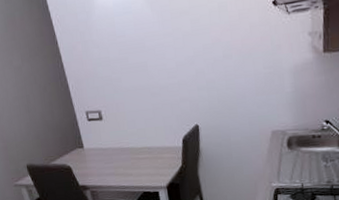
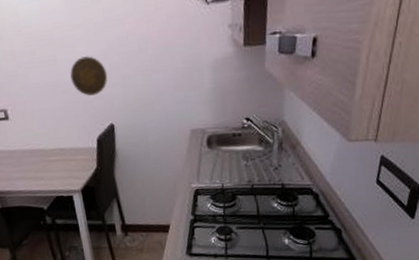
decorative plate: none [159,62,194,100] -> present [70,56,108,97]

